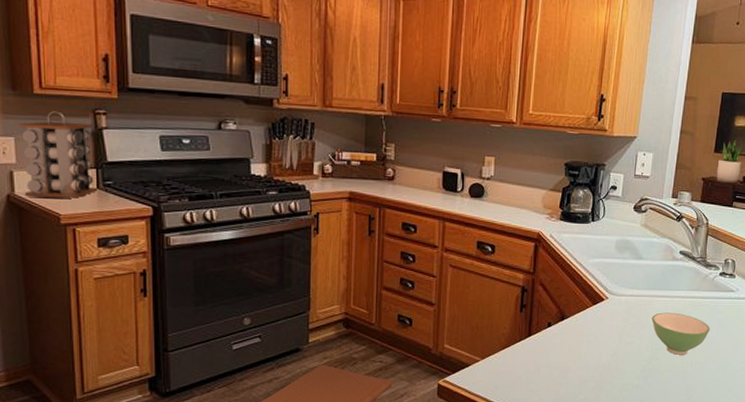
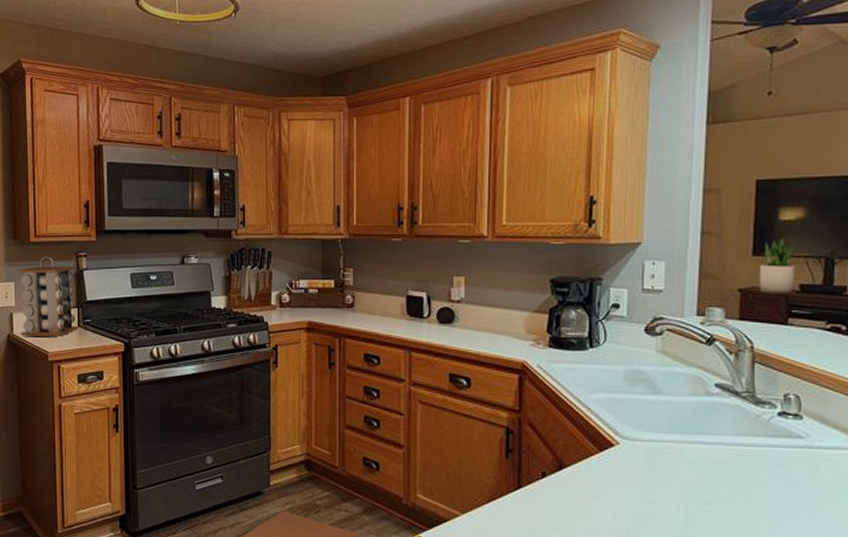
bowl: present [651,312,710,355] -> none [683,463,771,522]

